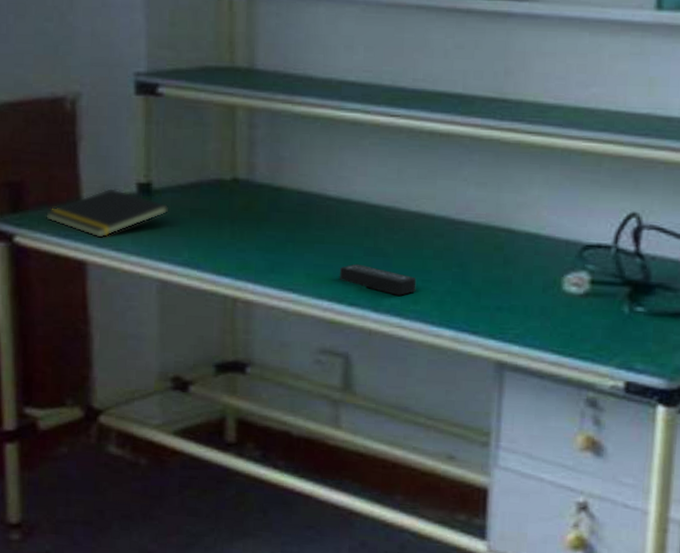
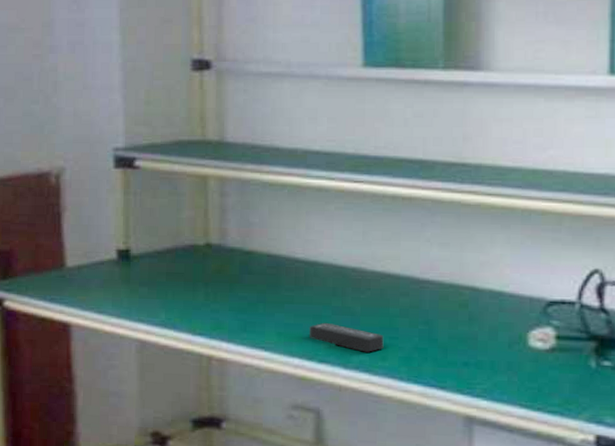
notepad: present [45,187,169,239] -> none [32,254,147,302]

